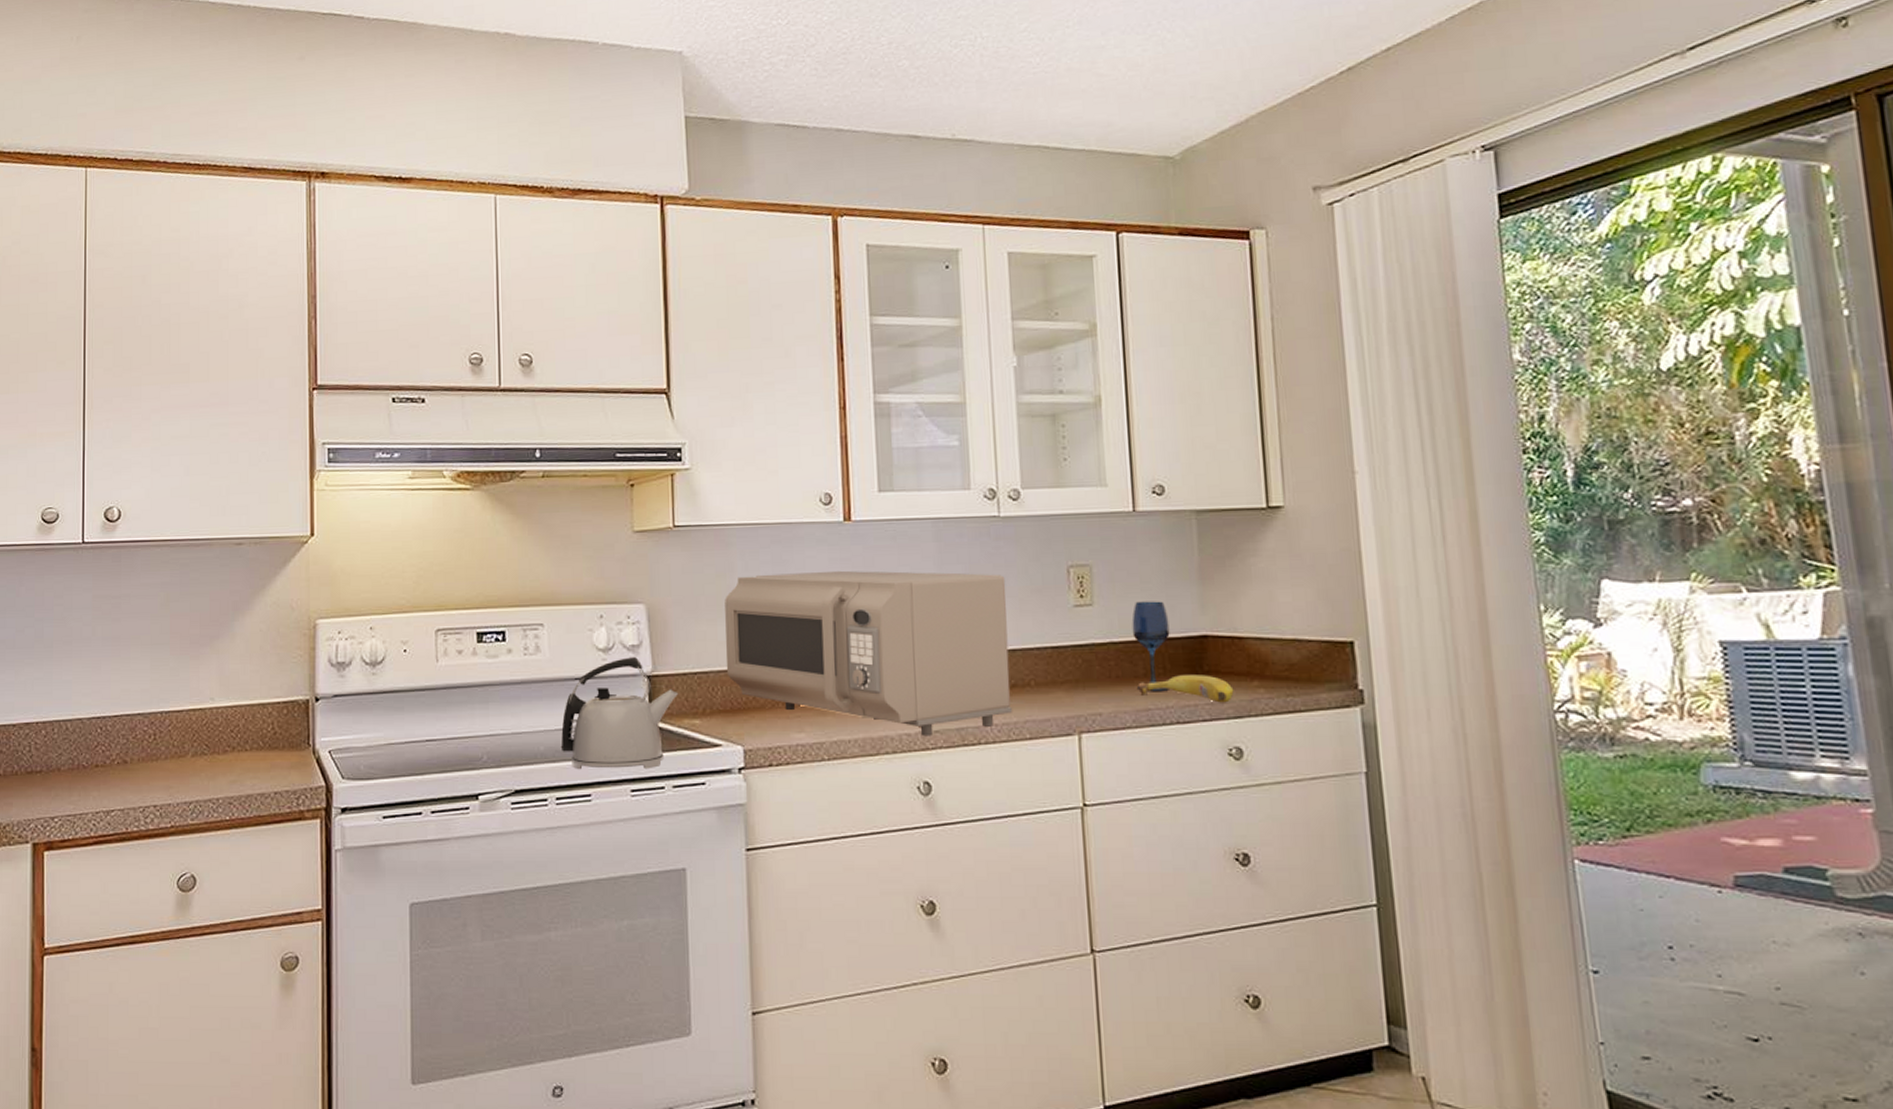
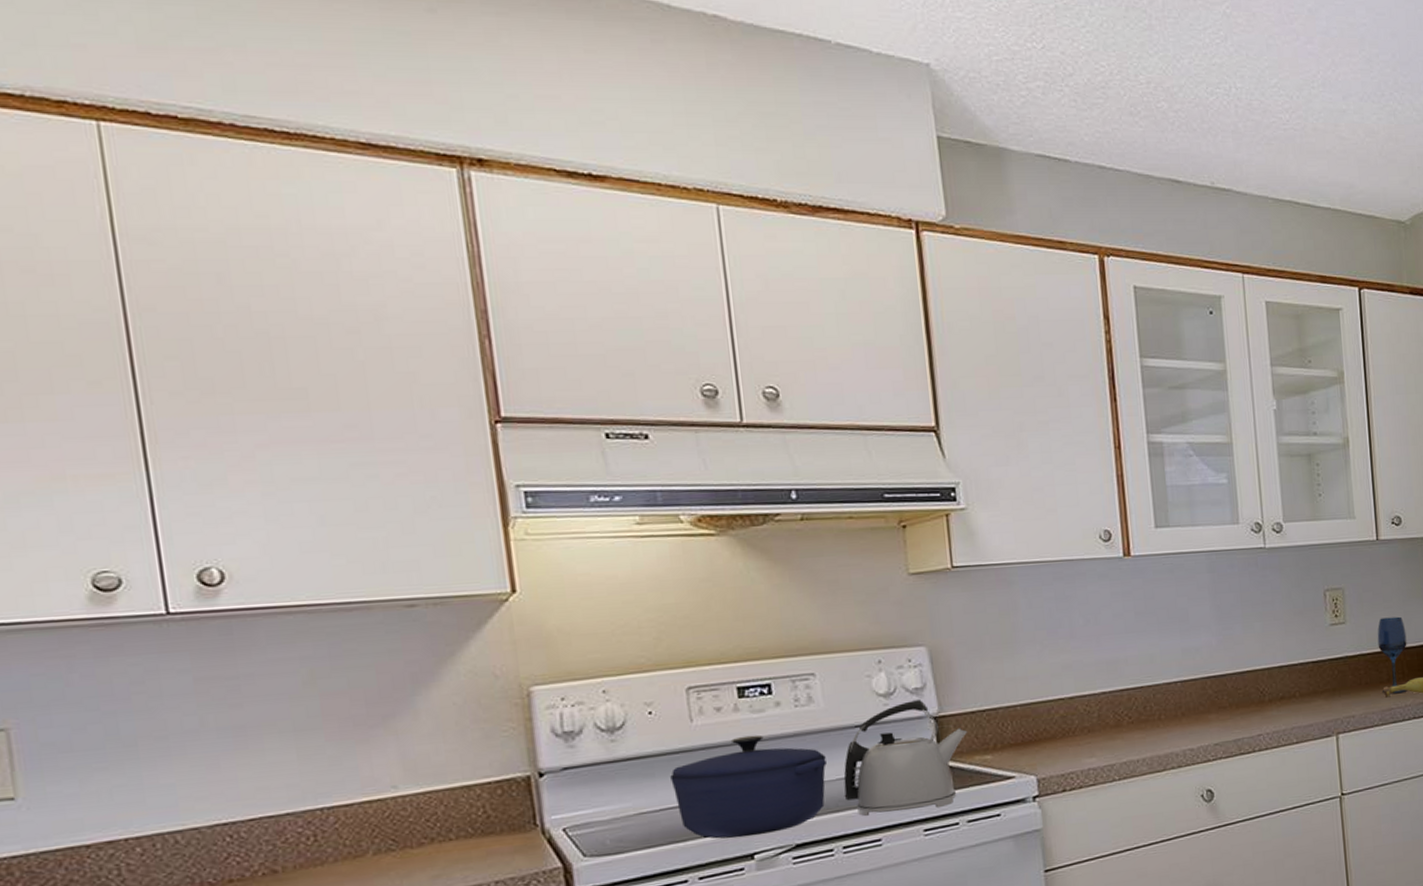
cooking pot: none [416,679,547,777] -> present [670,734,827,839]
microwave: present [725,570,1012,737] -> none [1010,600,1281,750]

